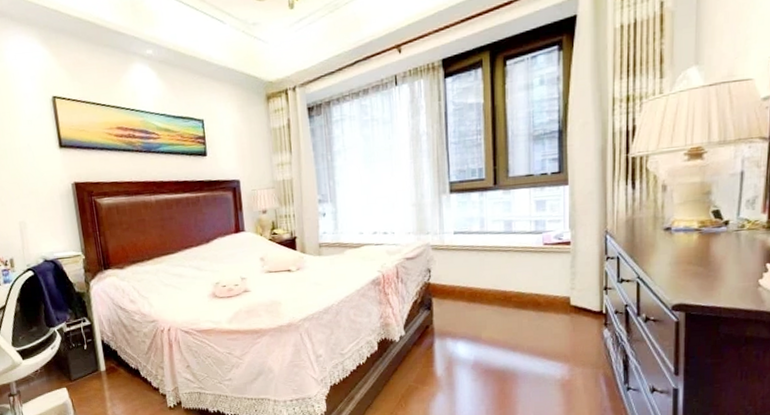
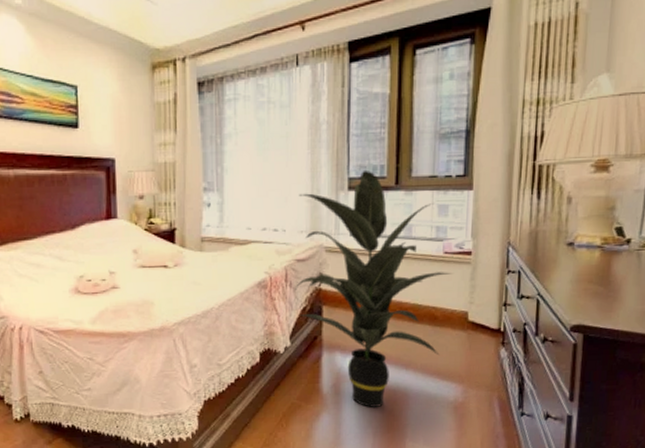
indoor plant: none [404,173,553,387] -> present [294,169,453,408]

